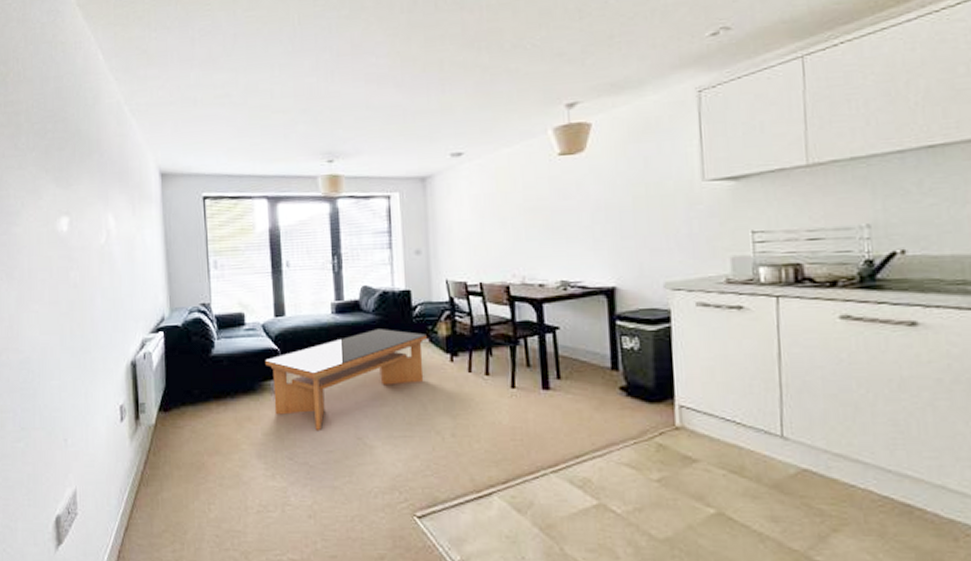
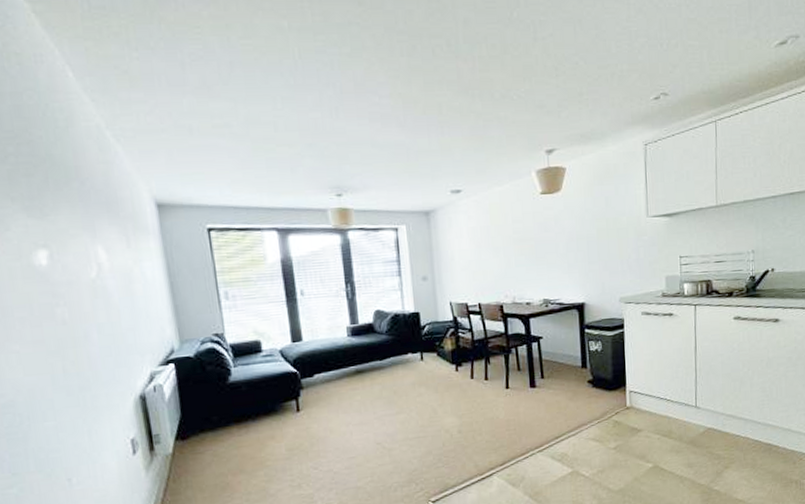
coffee table: present [265,329,427,430] -> none [285,347,435,441]

